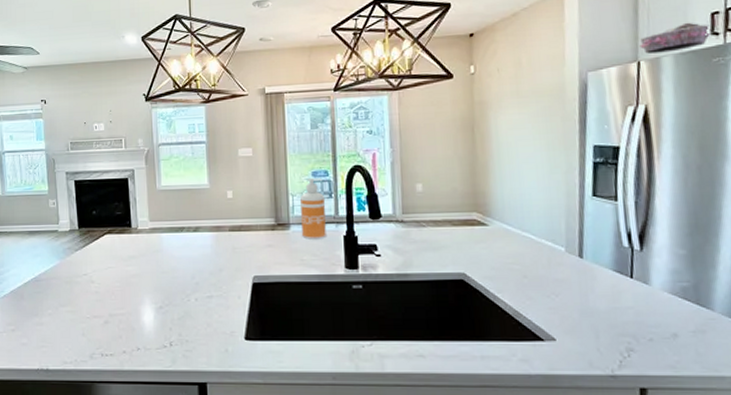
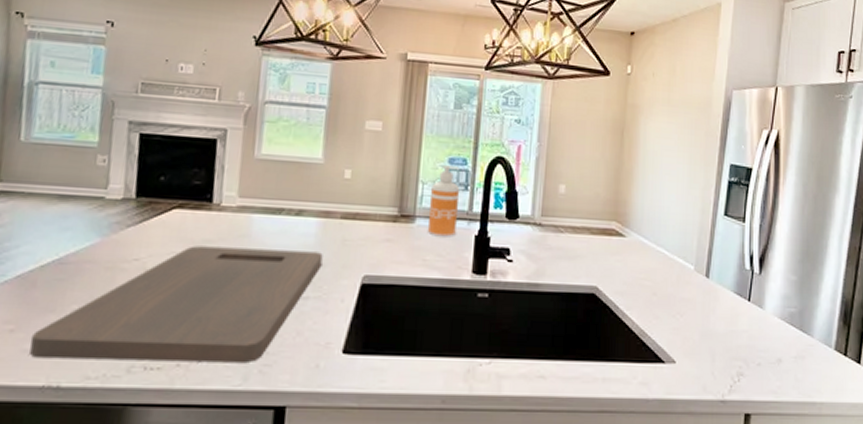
cutting board: none [25,259,219,350] -> present [30,246,323,362]
decorative basket: present [639,22,711,54] -> none [779,56,837,83]

